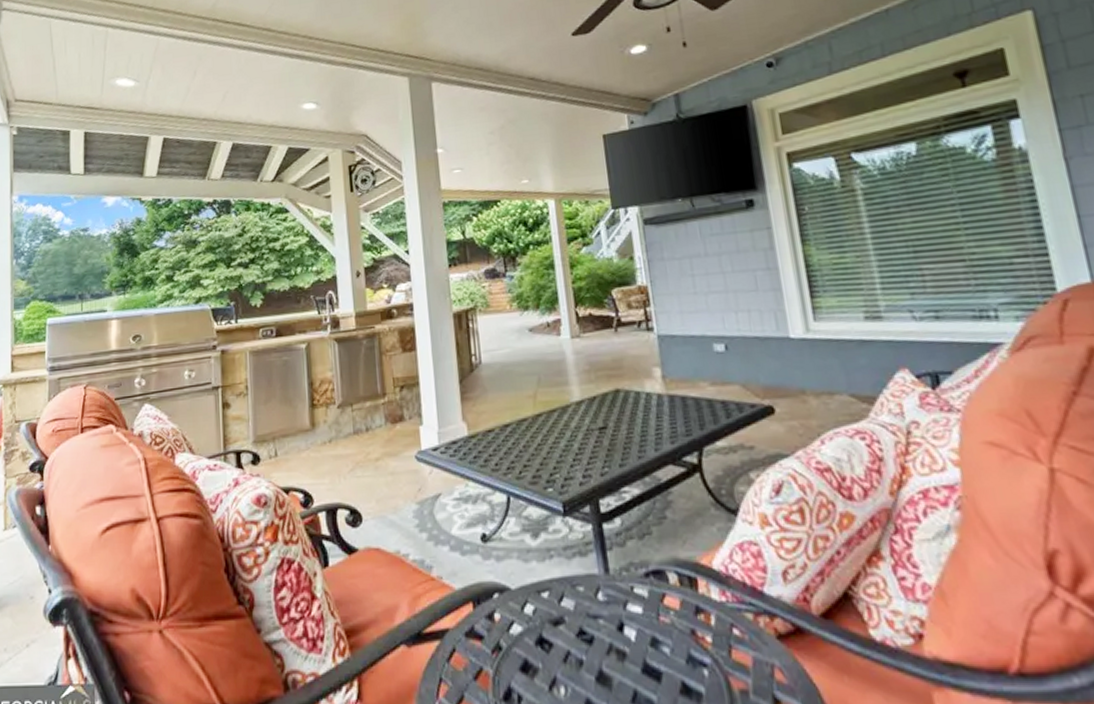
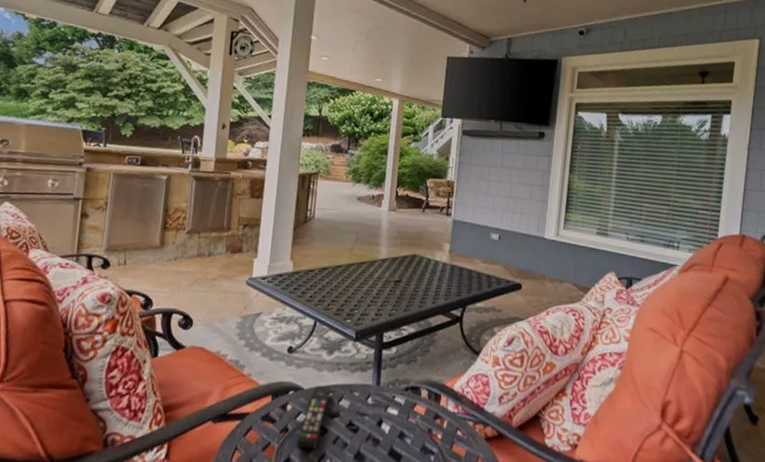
remote control: none [514,581,547,672] -> present [296,385,332,449]

